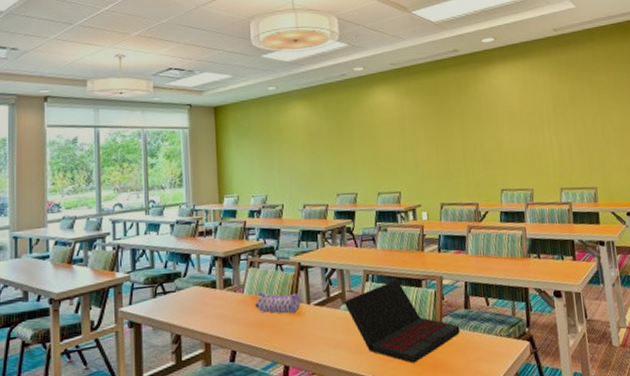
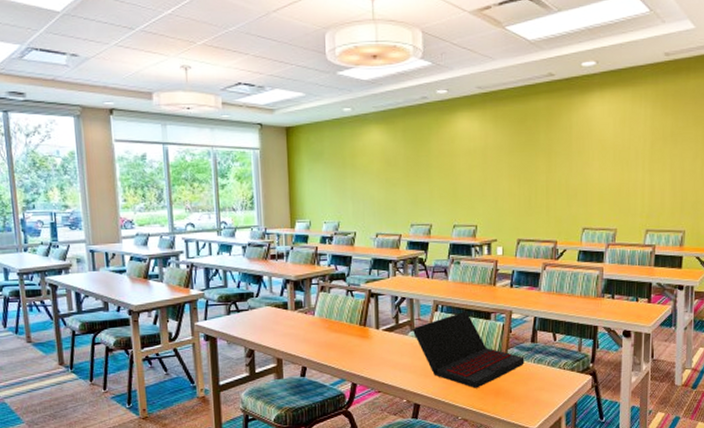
pencil case: present [254,292,301,314] -> none [325,315,370,338]

